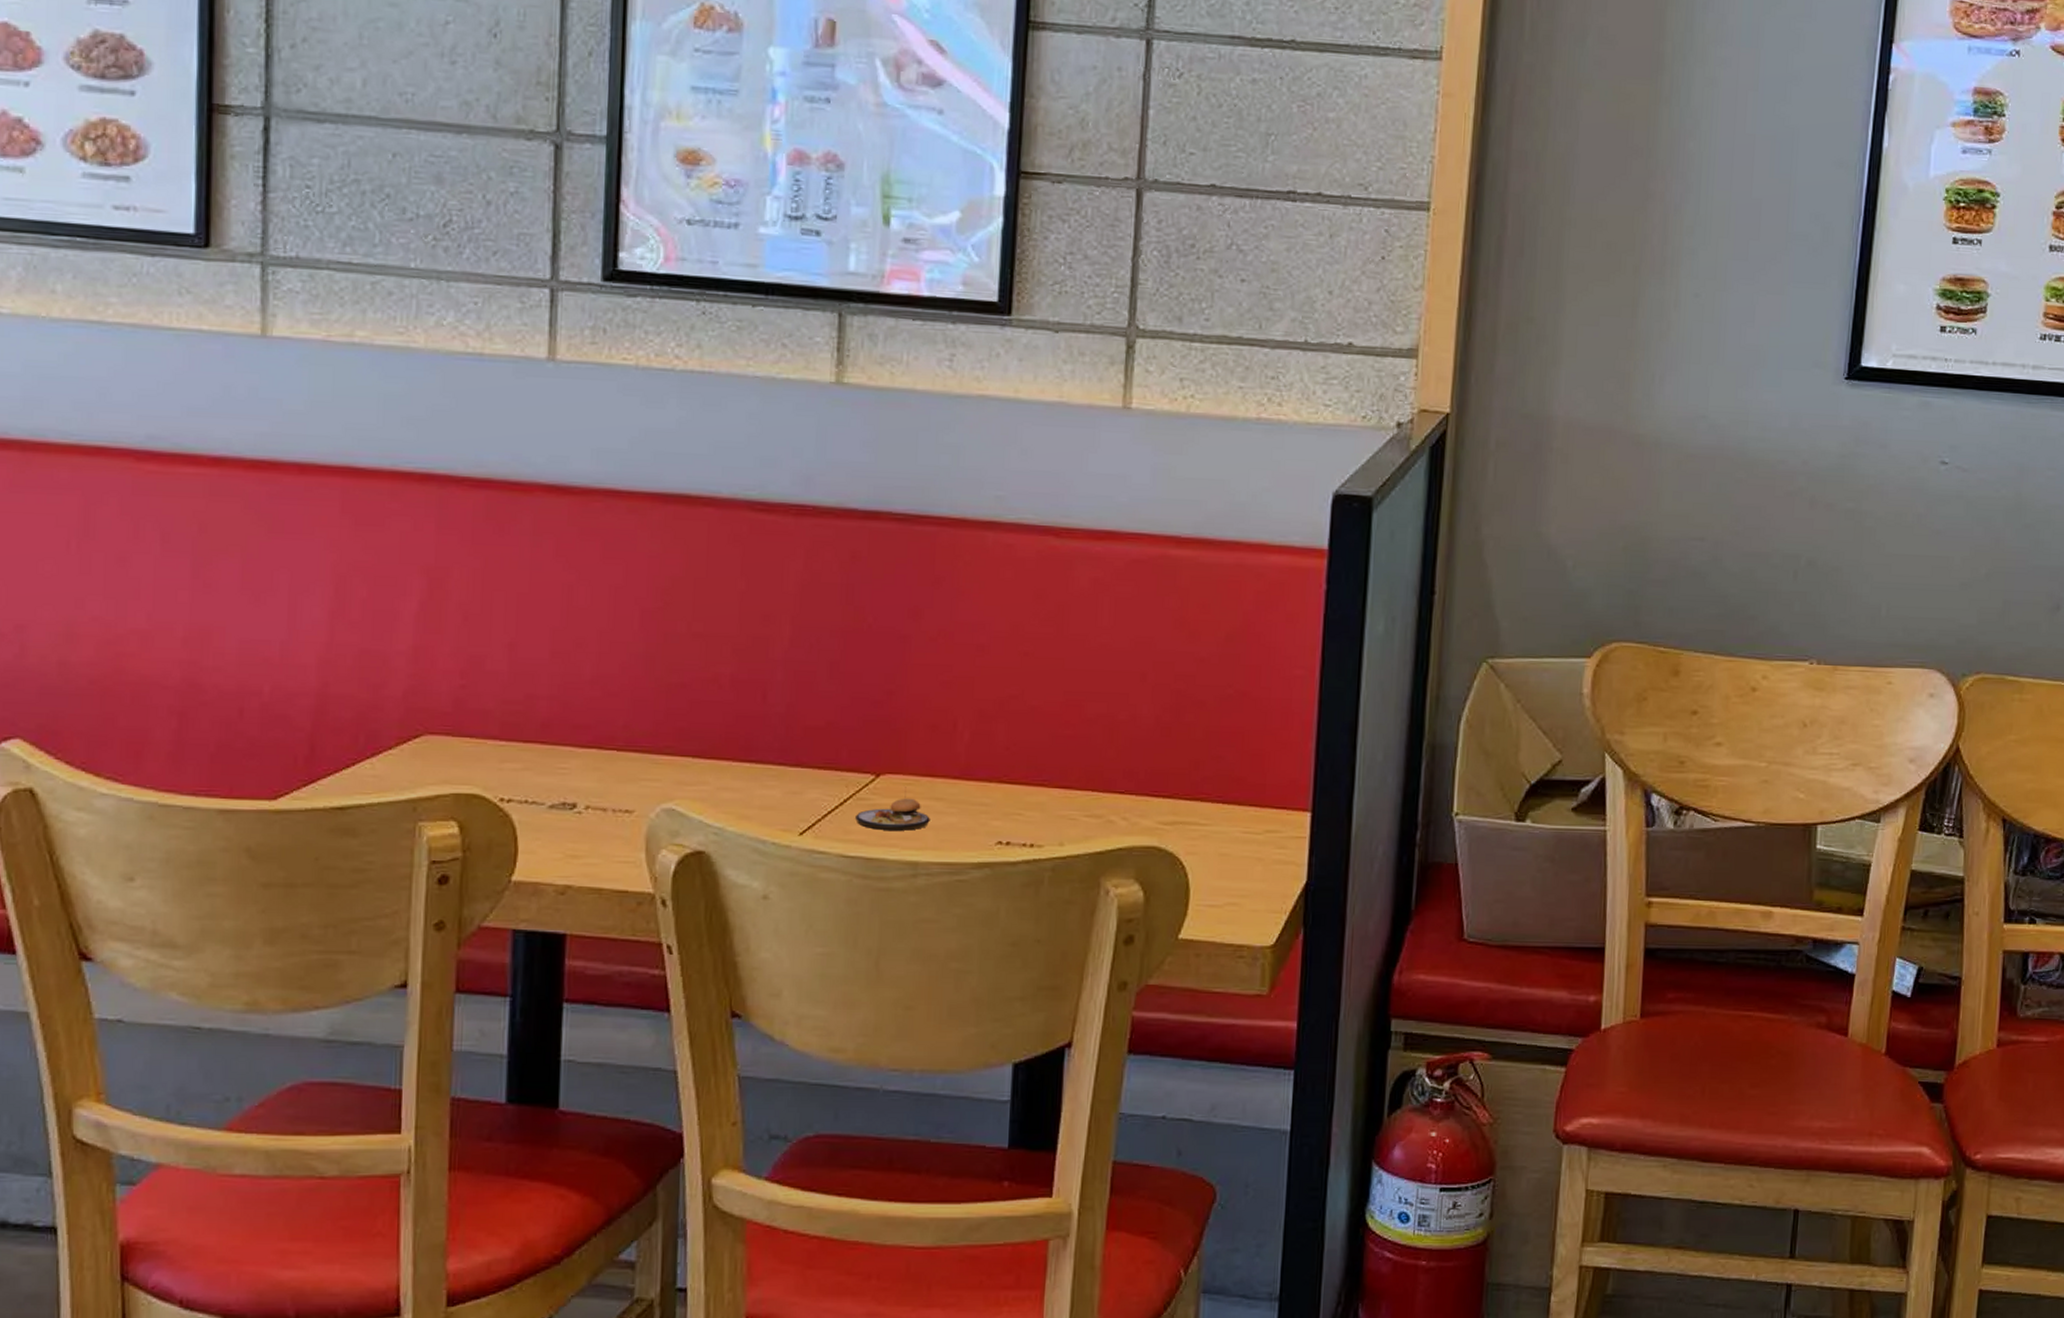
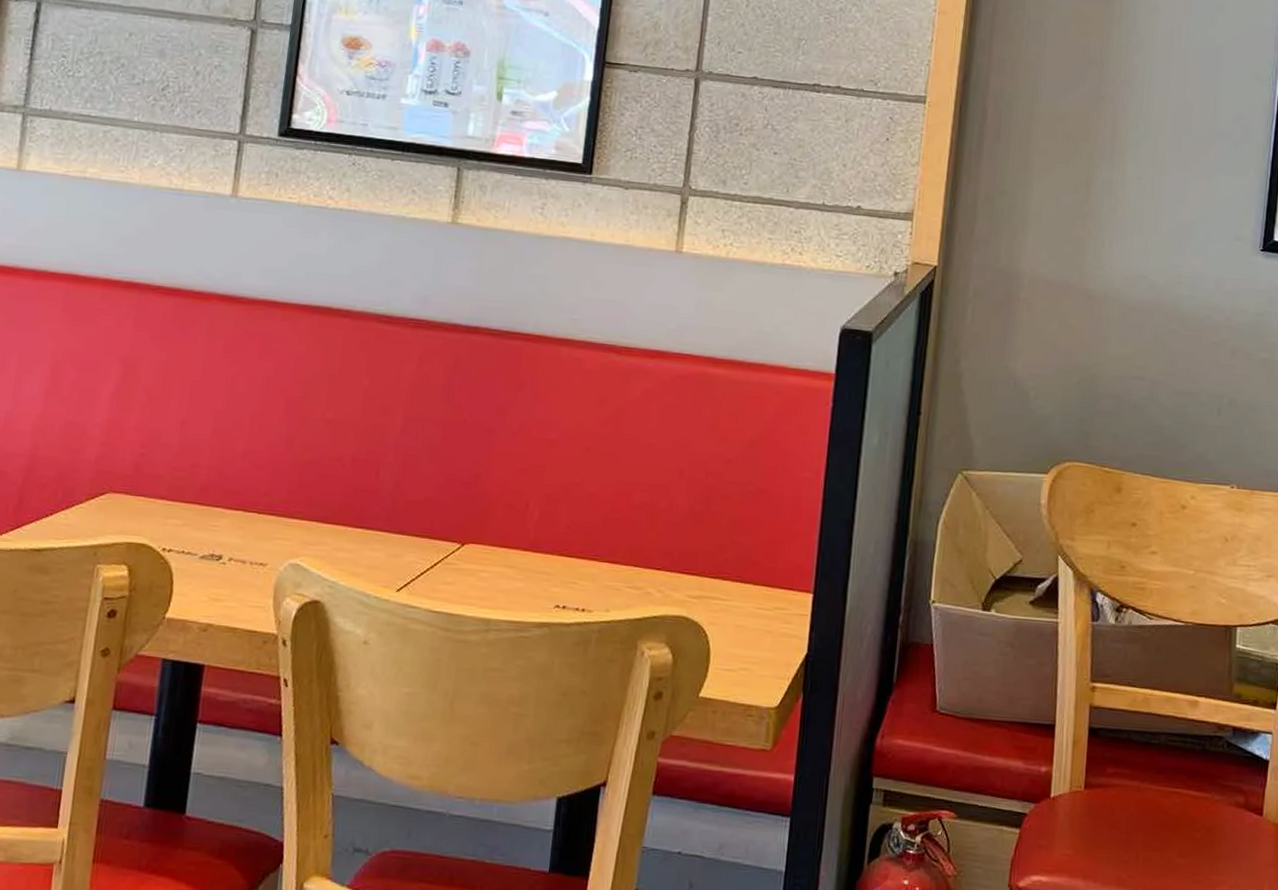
burger: present [855,787,930,831] -> none [443,555,503,592]

